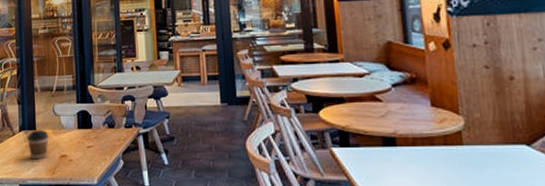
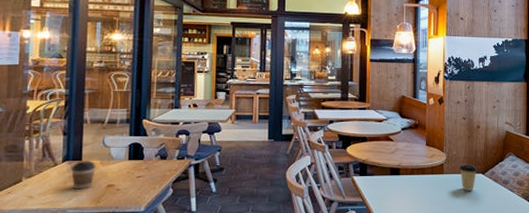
coffee cup: none [488,132,520,169] -> present [459,164,478,191]

